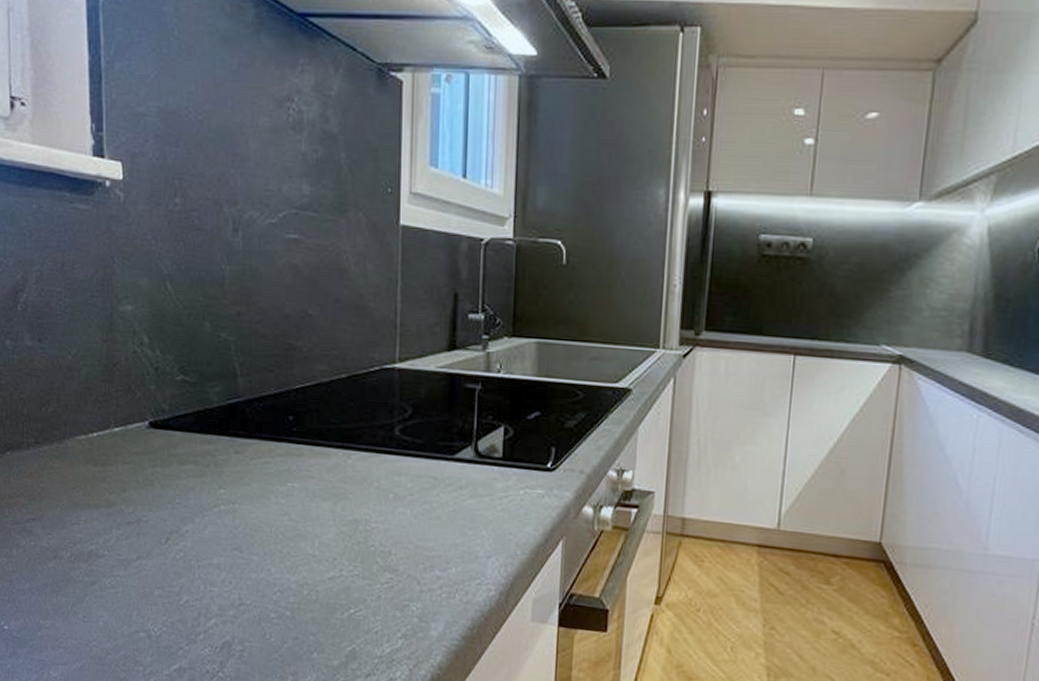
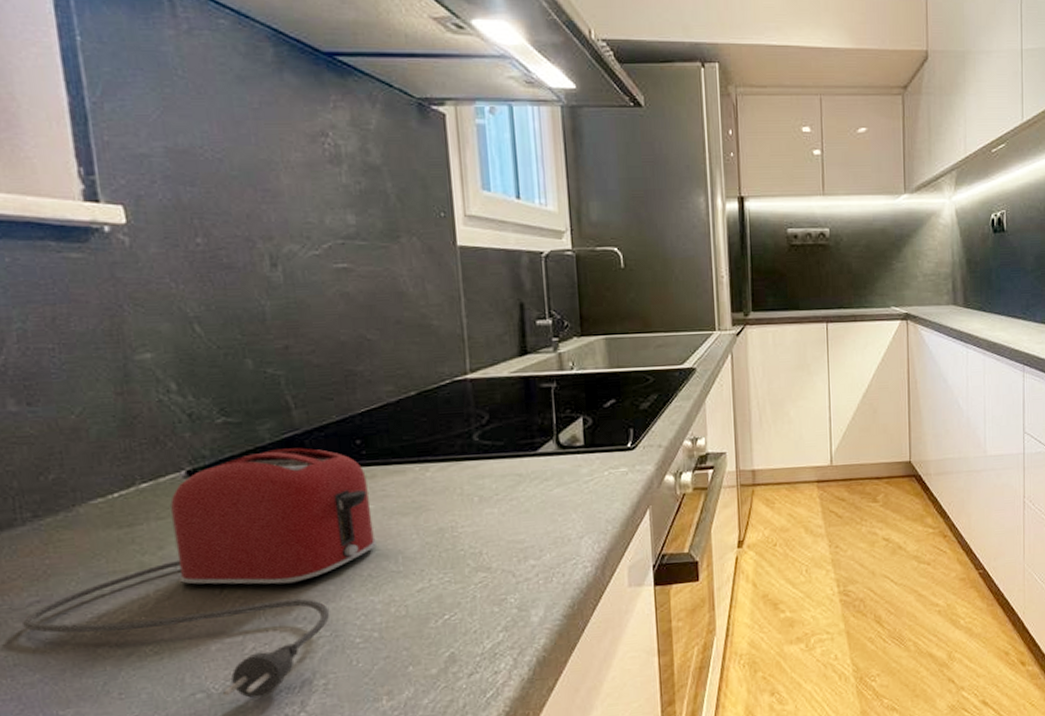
toaster: none [21,413,297,650] -> present [23,447,376,699]

